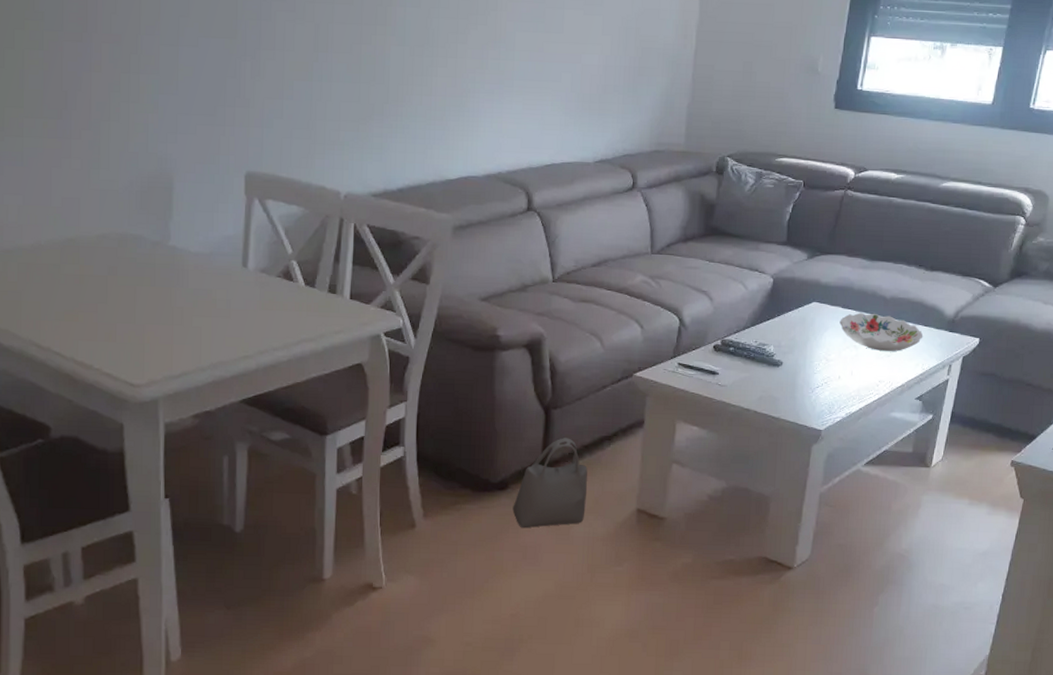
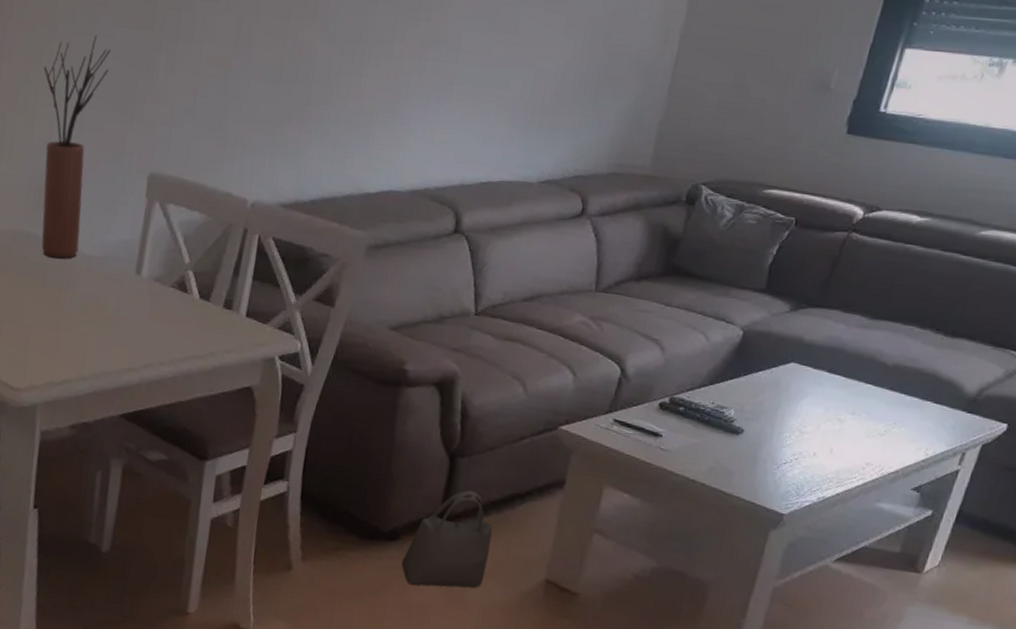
vase: none [133,45,198,258] -> present [41,35,110,259]
decorative bowl: present [839,312,923,351] -> none [822,379,932,430]

